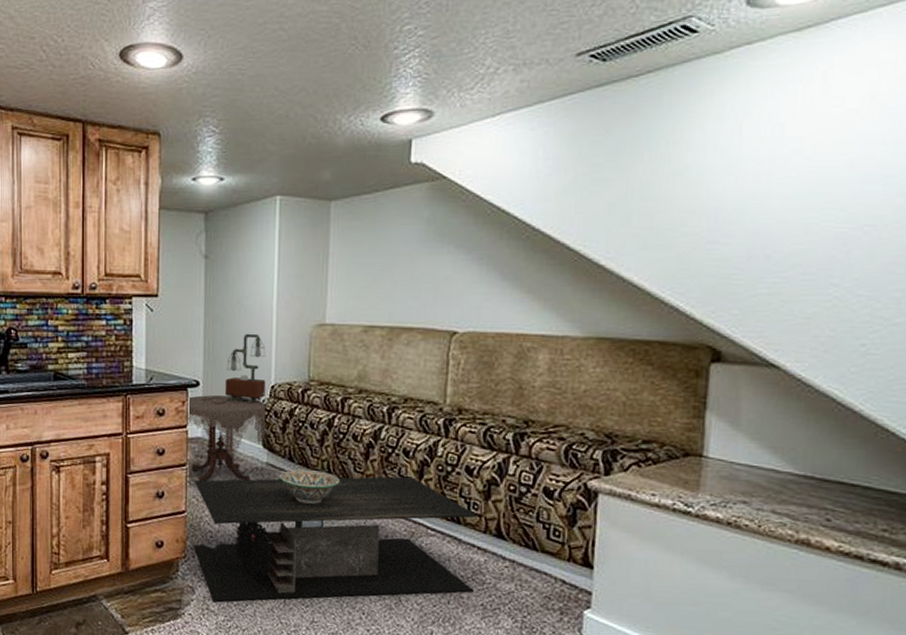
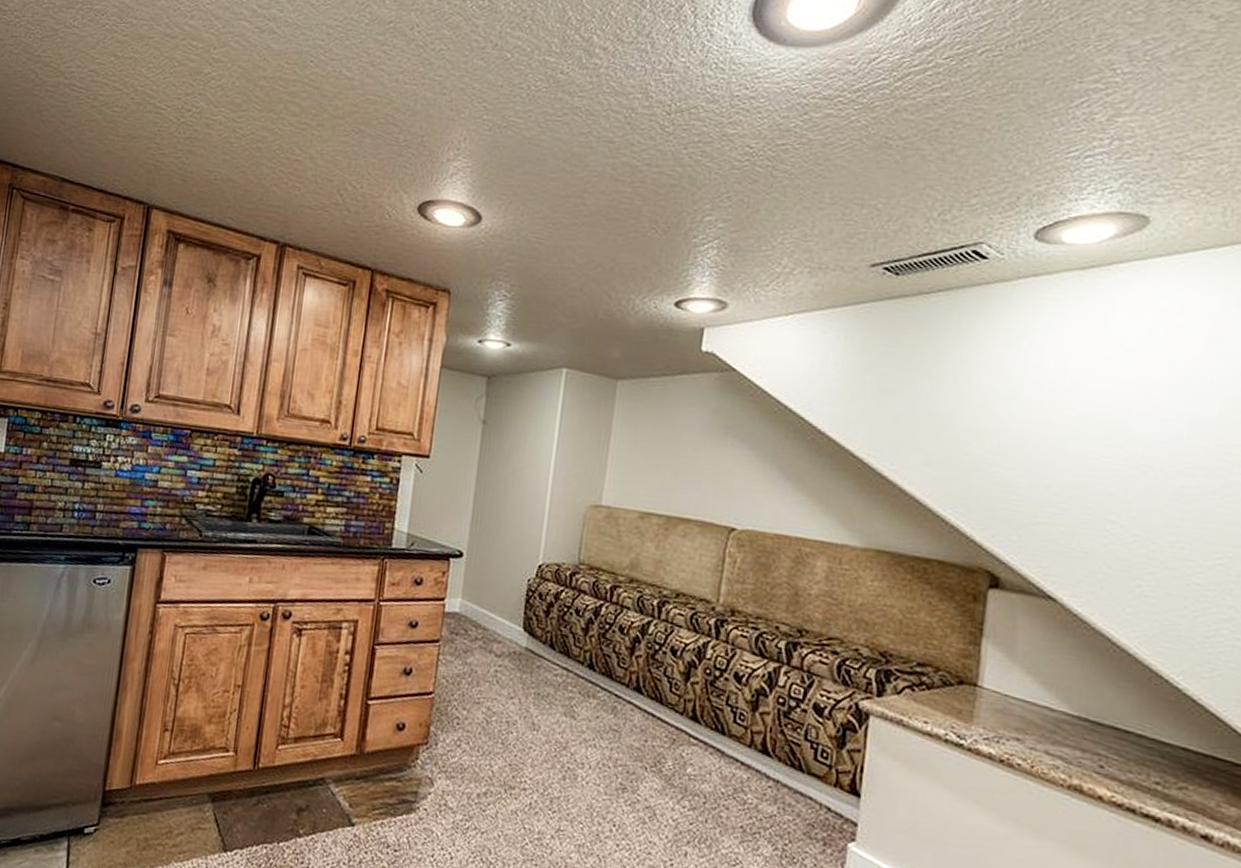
side table: present [187,395,266,482] -> none [444,567,530,665]
coffee table: present [193,476,477,603] -> none [437,659,743,813]
table lamp: present [201,333,266,404] -> none [463,506,537,582]
decorative bowl: present [279,469,340,504] -> none [537,657,602,698]

